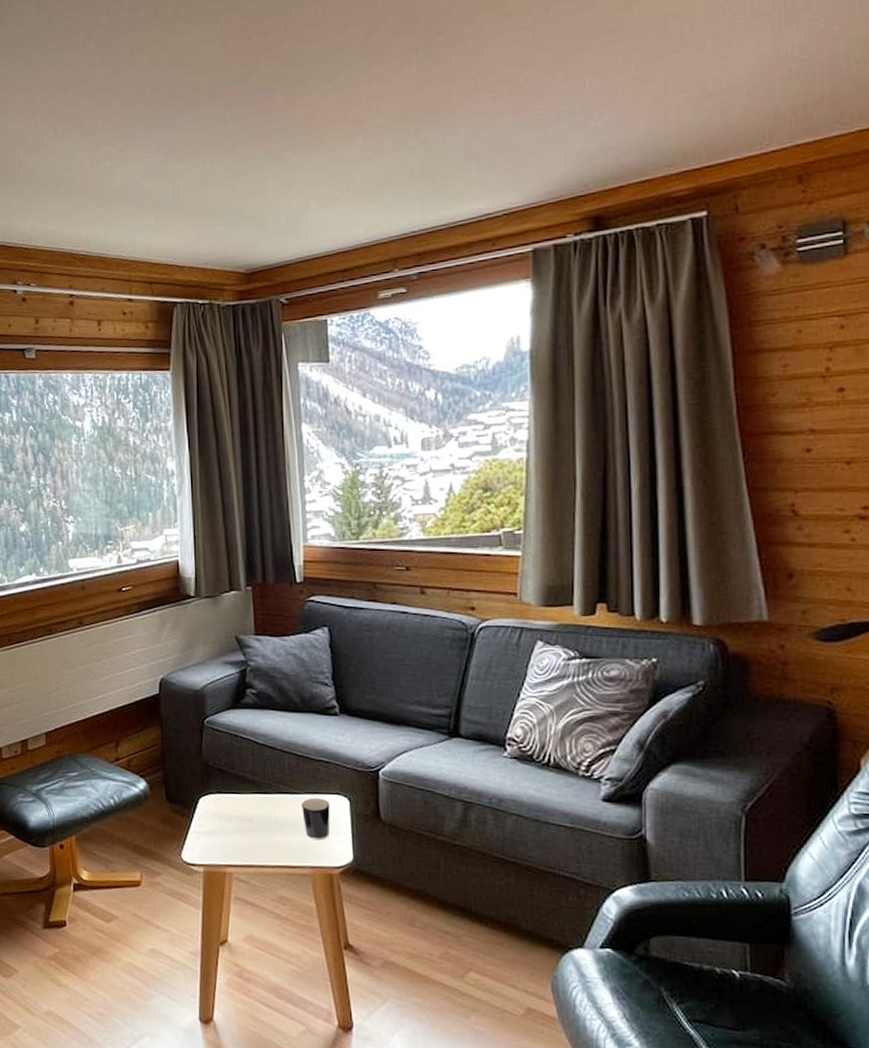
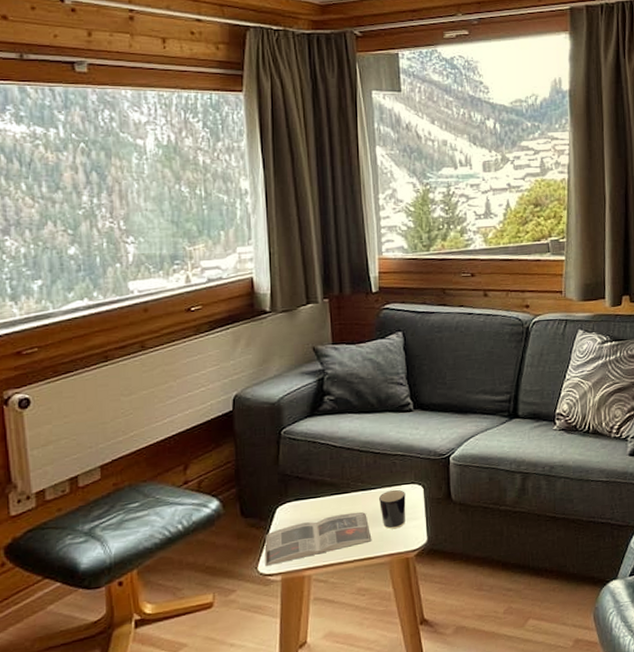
magazine: none [188,814,294,855] -> present [265,512,372,566]

